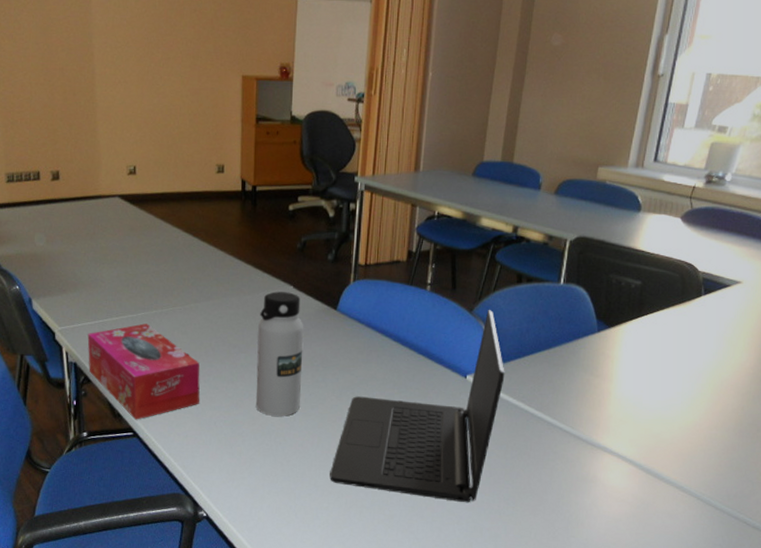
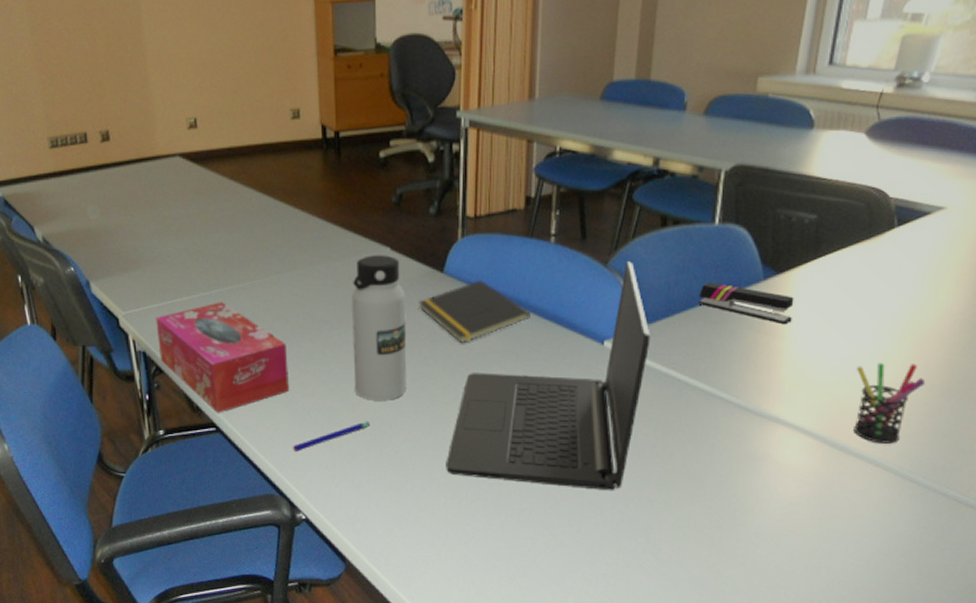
pen: none [199,433,267,457] -> present [293,421,370,451]
notepad: none [314,318,407,370] -> present [419,280,531,343]
stapler: none [544,330,621,370] -> present [698,281,794,325]
pen holder: none [666,405,723,473] -> present [854,362,926,444]

